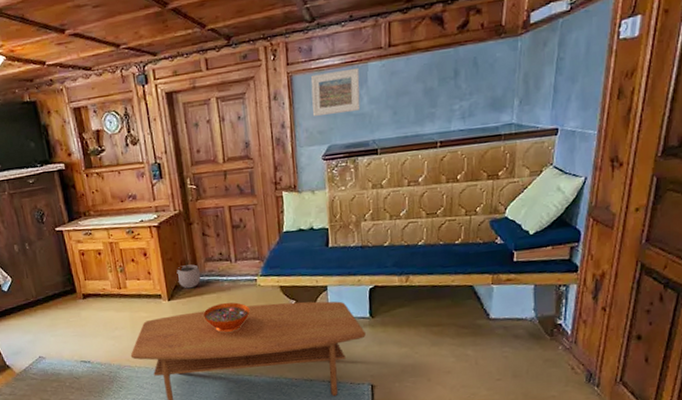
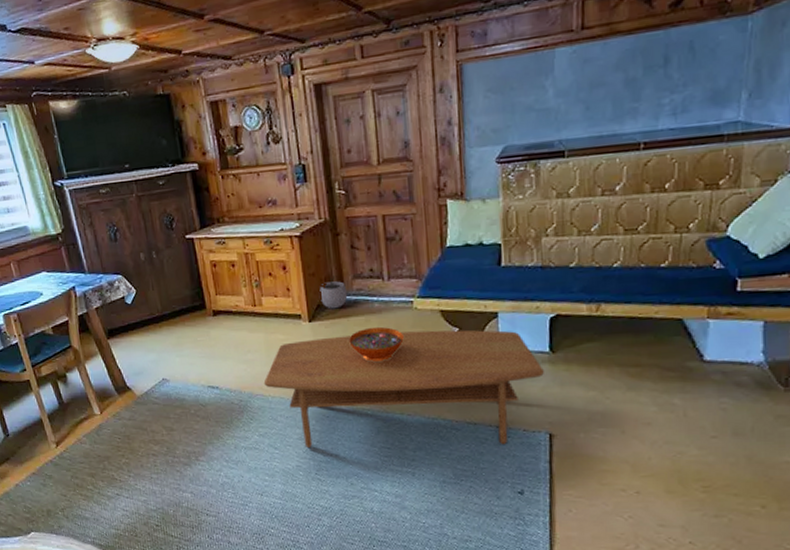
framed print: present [310,67,361,116] -> none [484,54,545,112]

